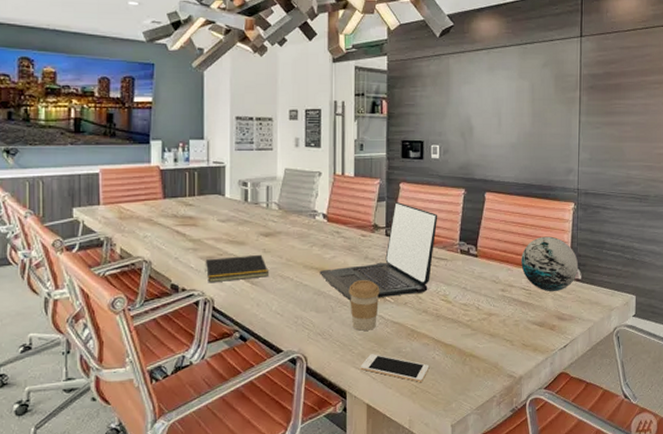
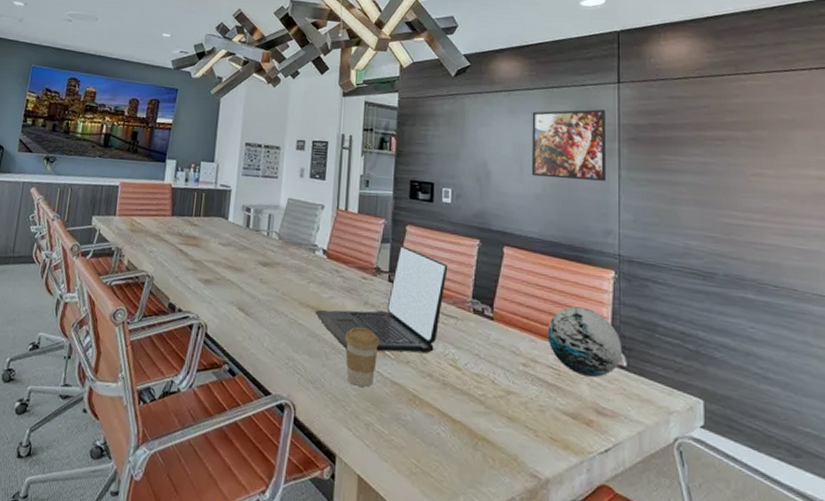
notepad: present [205,254,270,283] -> none [202,282,264,309]
cell phone: present [359,354,430,382] -> none [352,415,433,461]
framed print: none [508,62,570,128] -> present [531,109,607,181]

